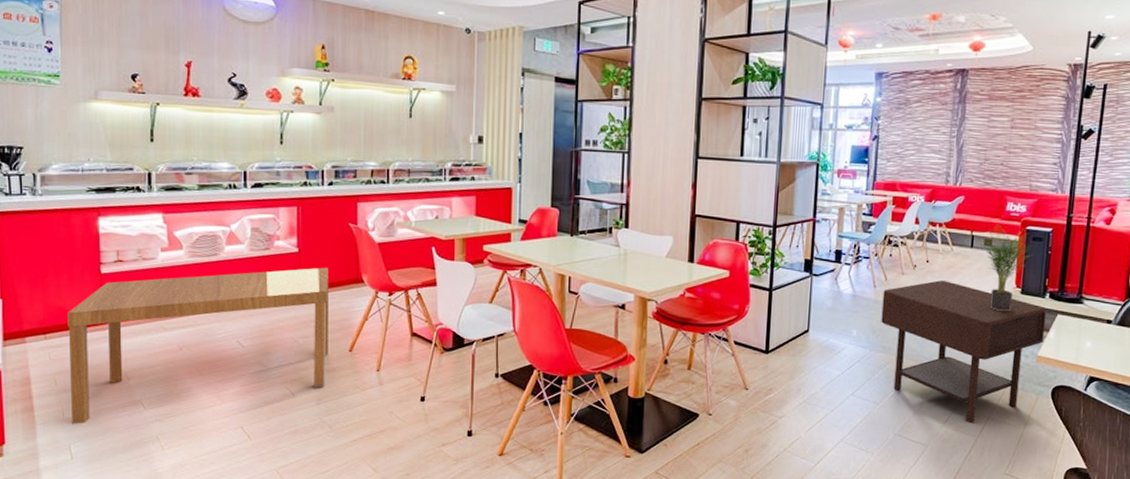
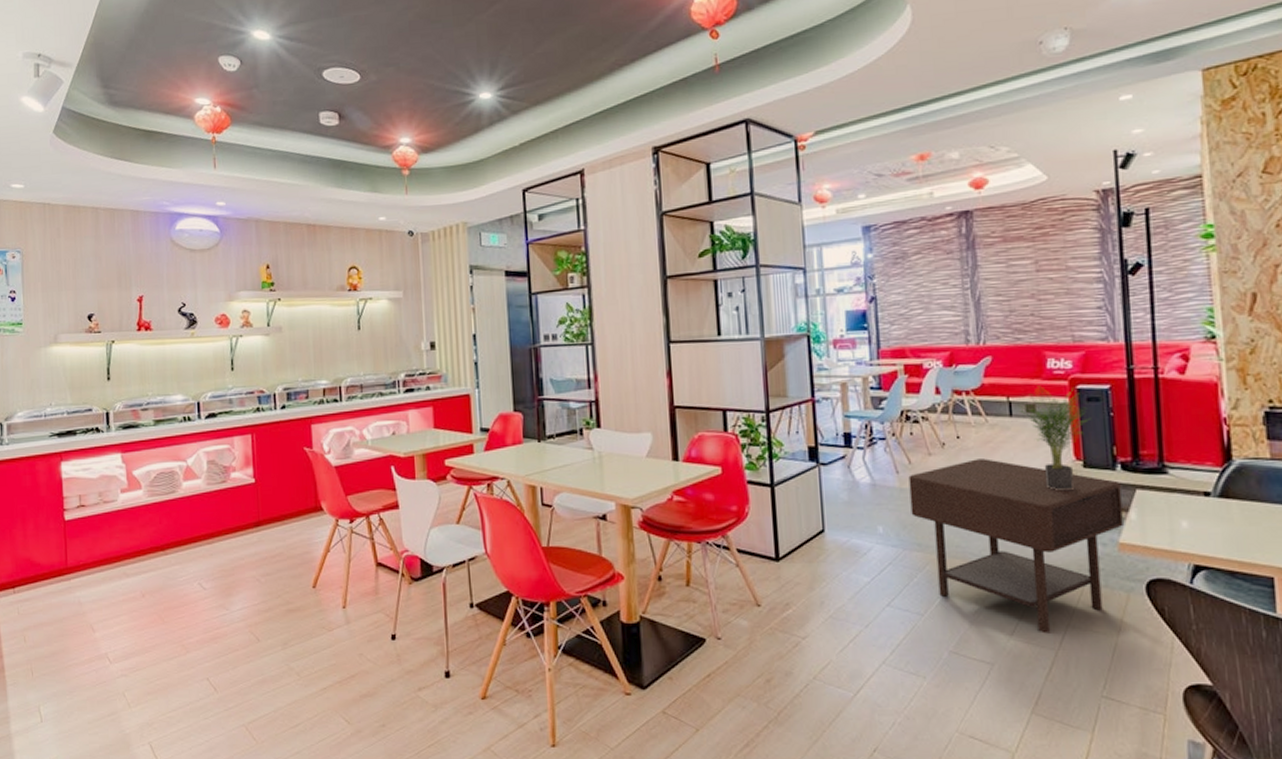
dining table: present [67,267,328,424] -> none [34,496,291,683]

